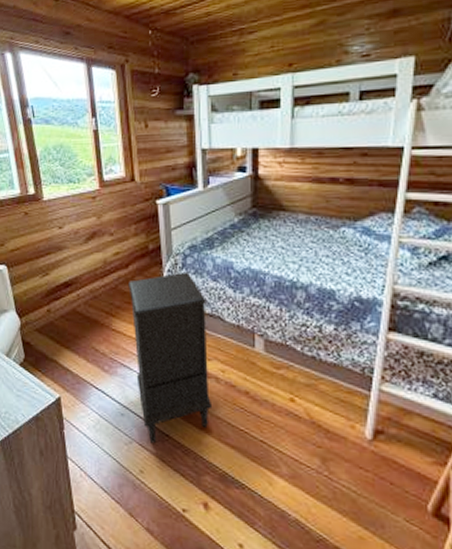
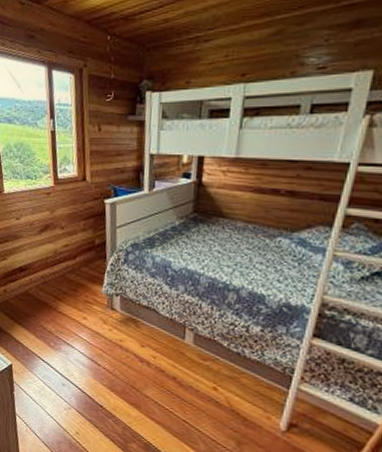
nightstand: present [128,271,213,444] -> none [75,266,144,412]

